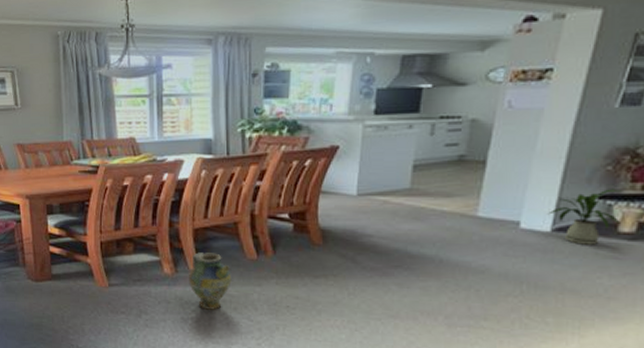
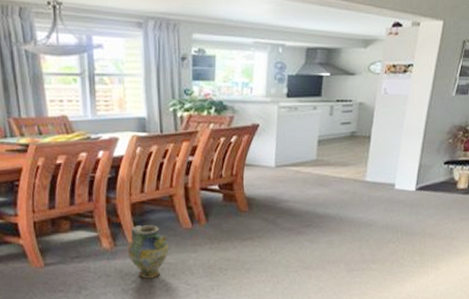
house plant: present [548,189,623,245] -> none [413,156,459,199]

